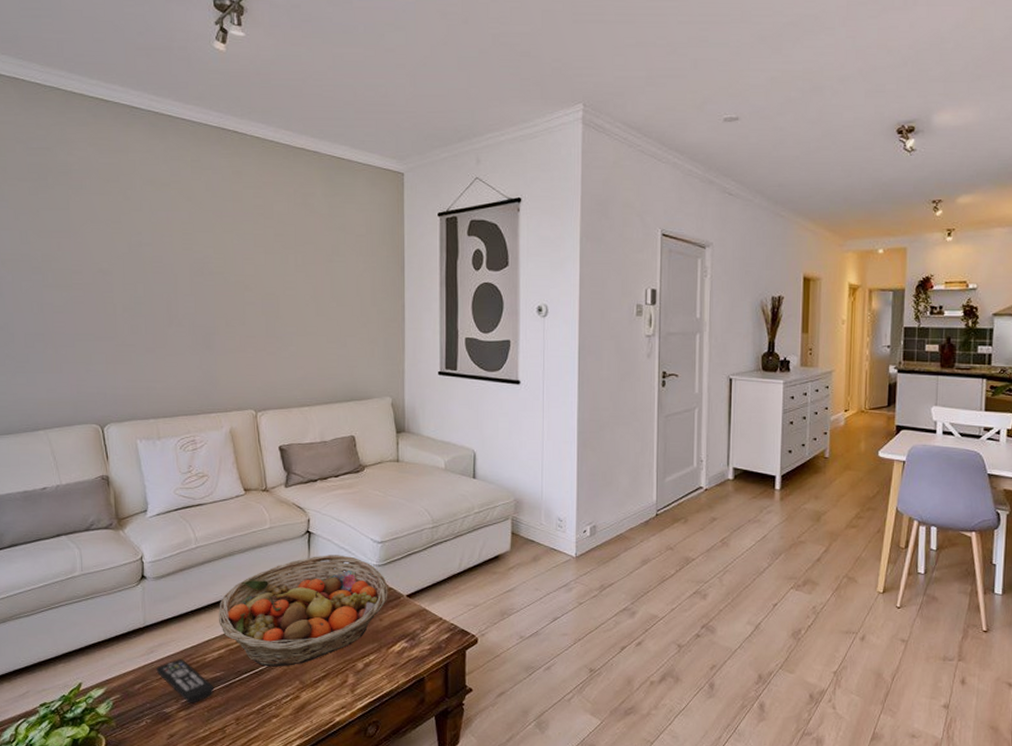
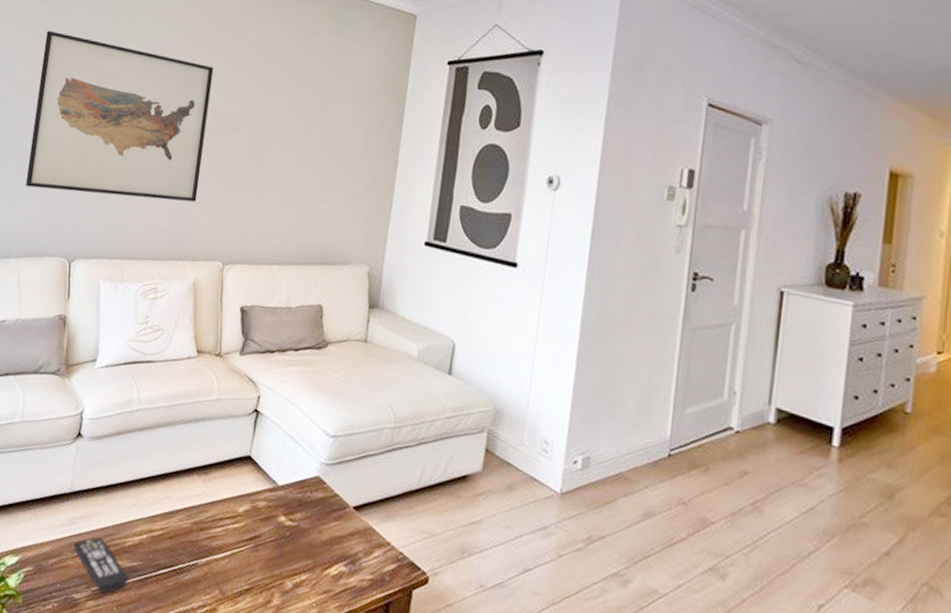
wall art: none [31,209,220,363] -> present [25,30,214,202]
fruit basket: present [218,555,388,667] -> none [146,440,334,570]

